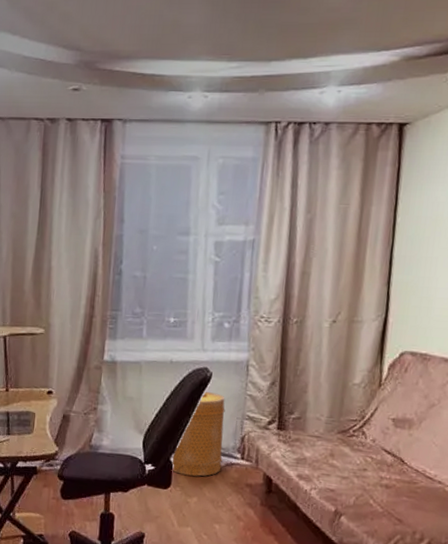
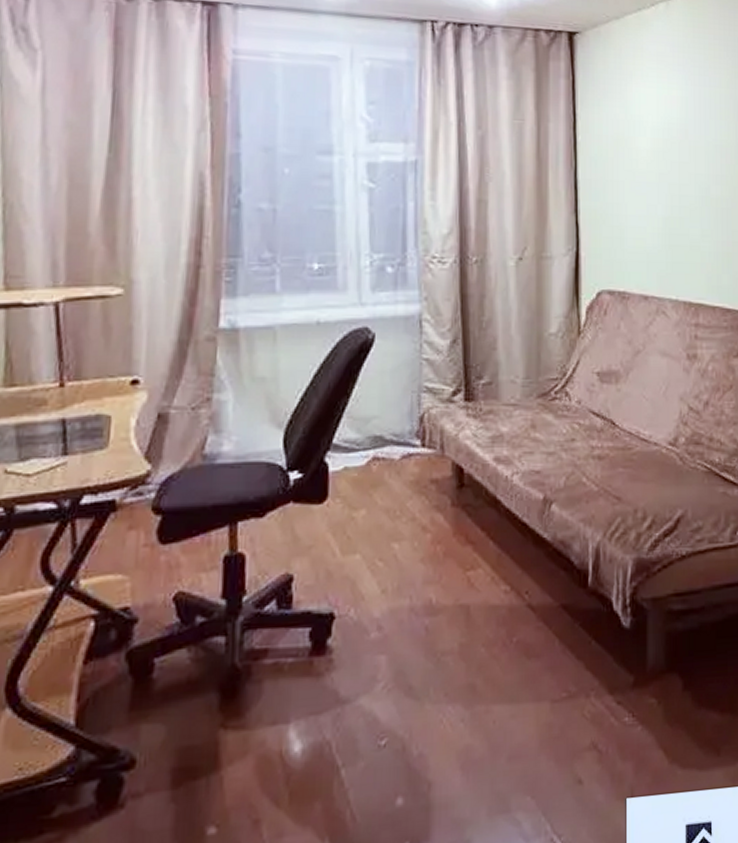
basket: present [171,392,225,477] -> none [326,360,397,479]

